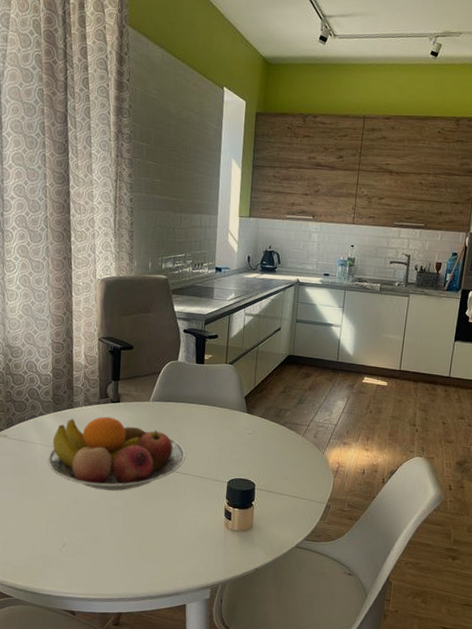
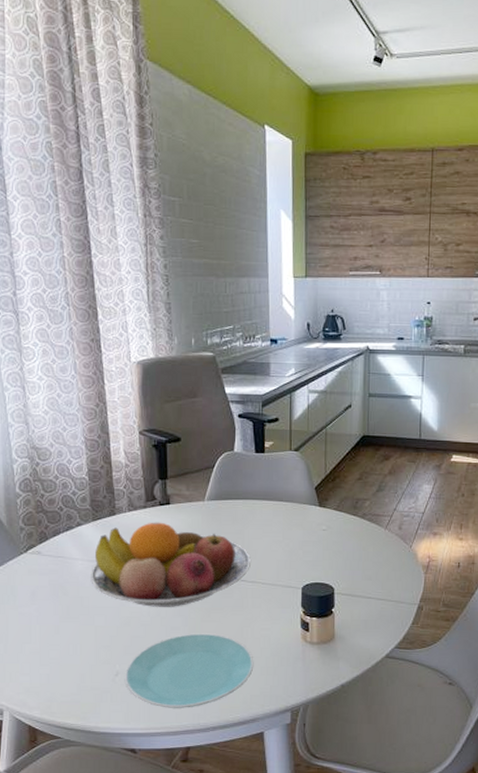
plate: none [70,515,182,579] -> present [124,633,254,708]

